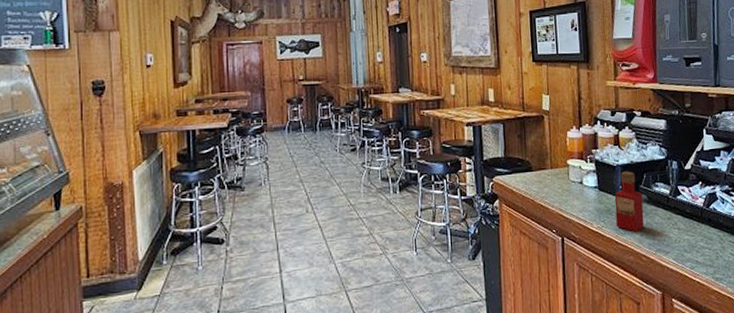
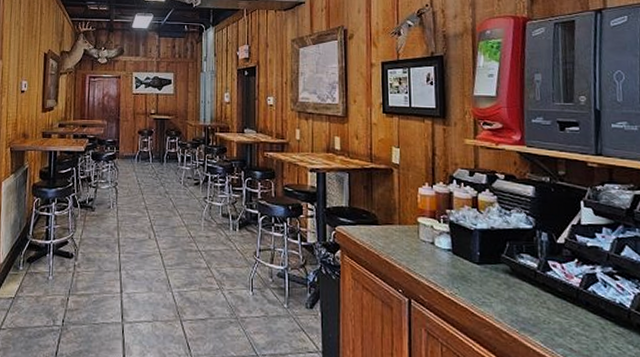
tabasco sauce: present [614,171,644,232] -> none [471,237,506,305]

